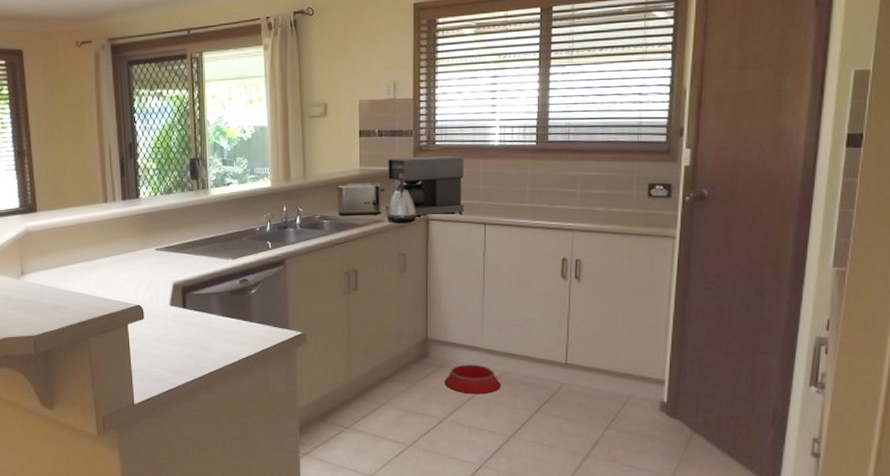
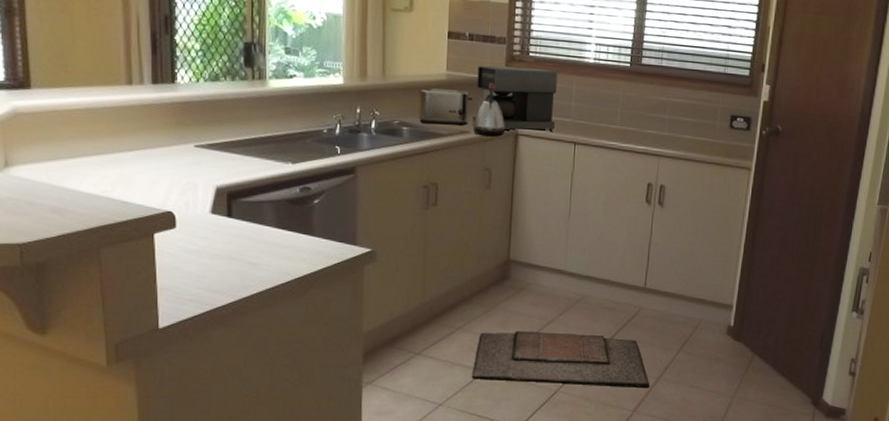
doormat: none [397,406,577,465] -> present [471,330,649,387]
pet bowl: present [444,364,501,395] -> none [524,287,581,319]

